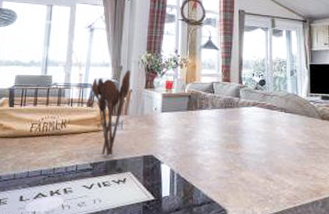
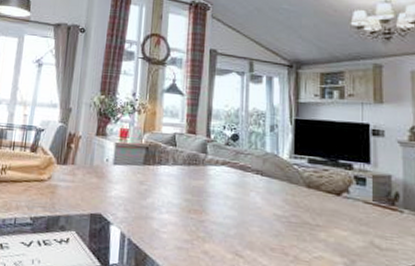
utensil holder: present [92,69,131,156] -> none [37,112,81,210]

